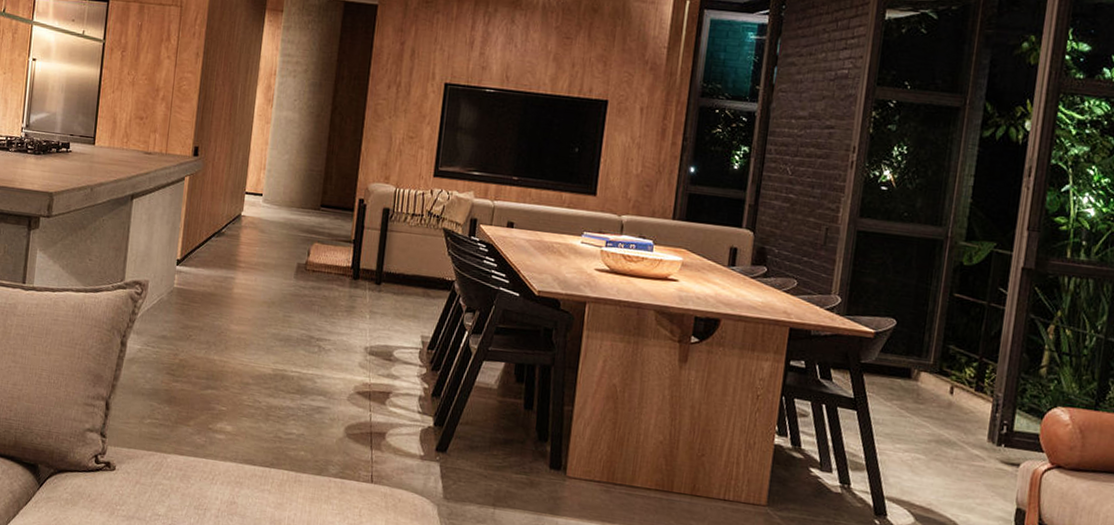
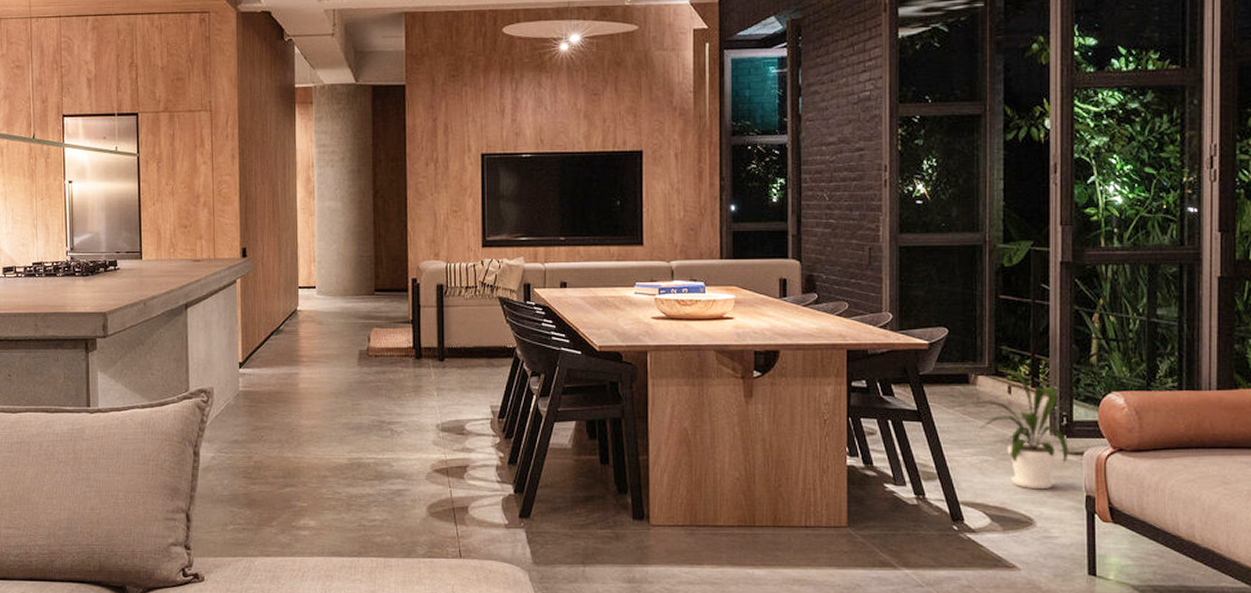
house plant: none [898,365,1011,496] -> present [959,366,1069,490]

